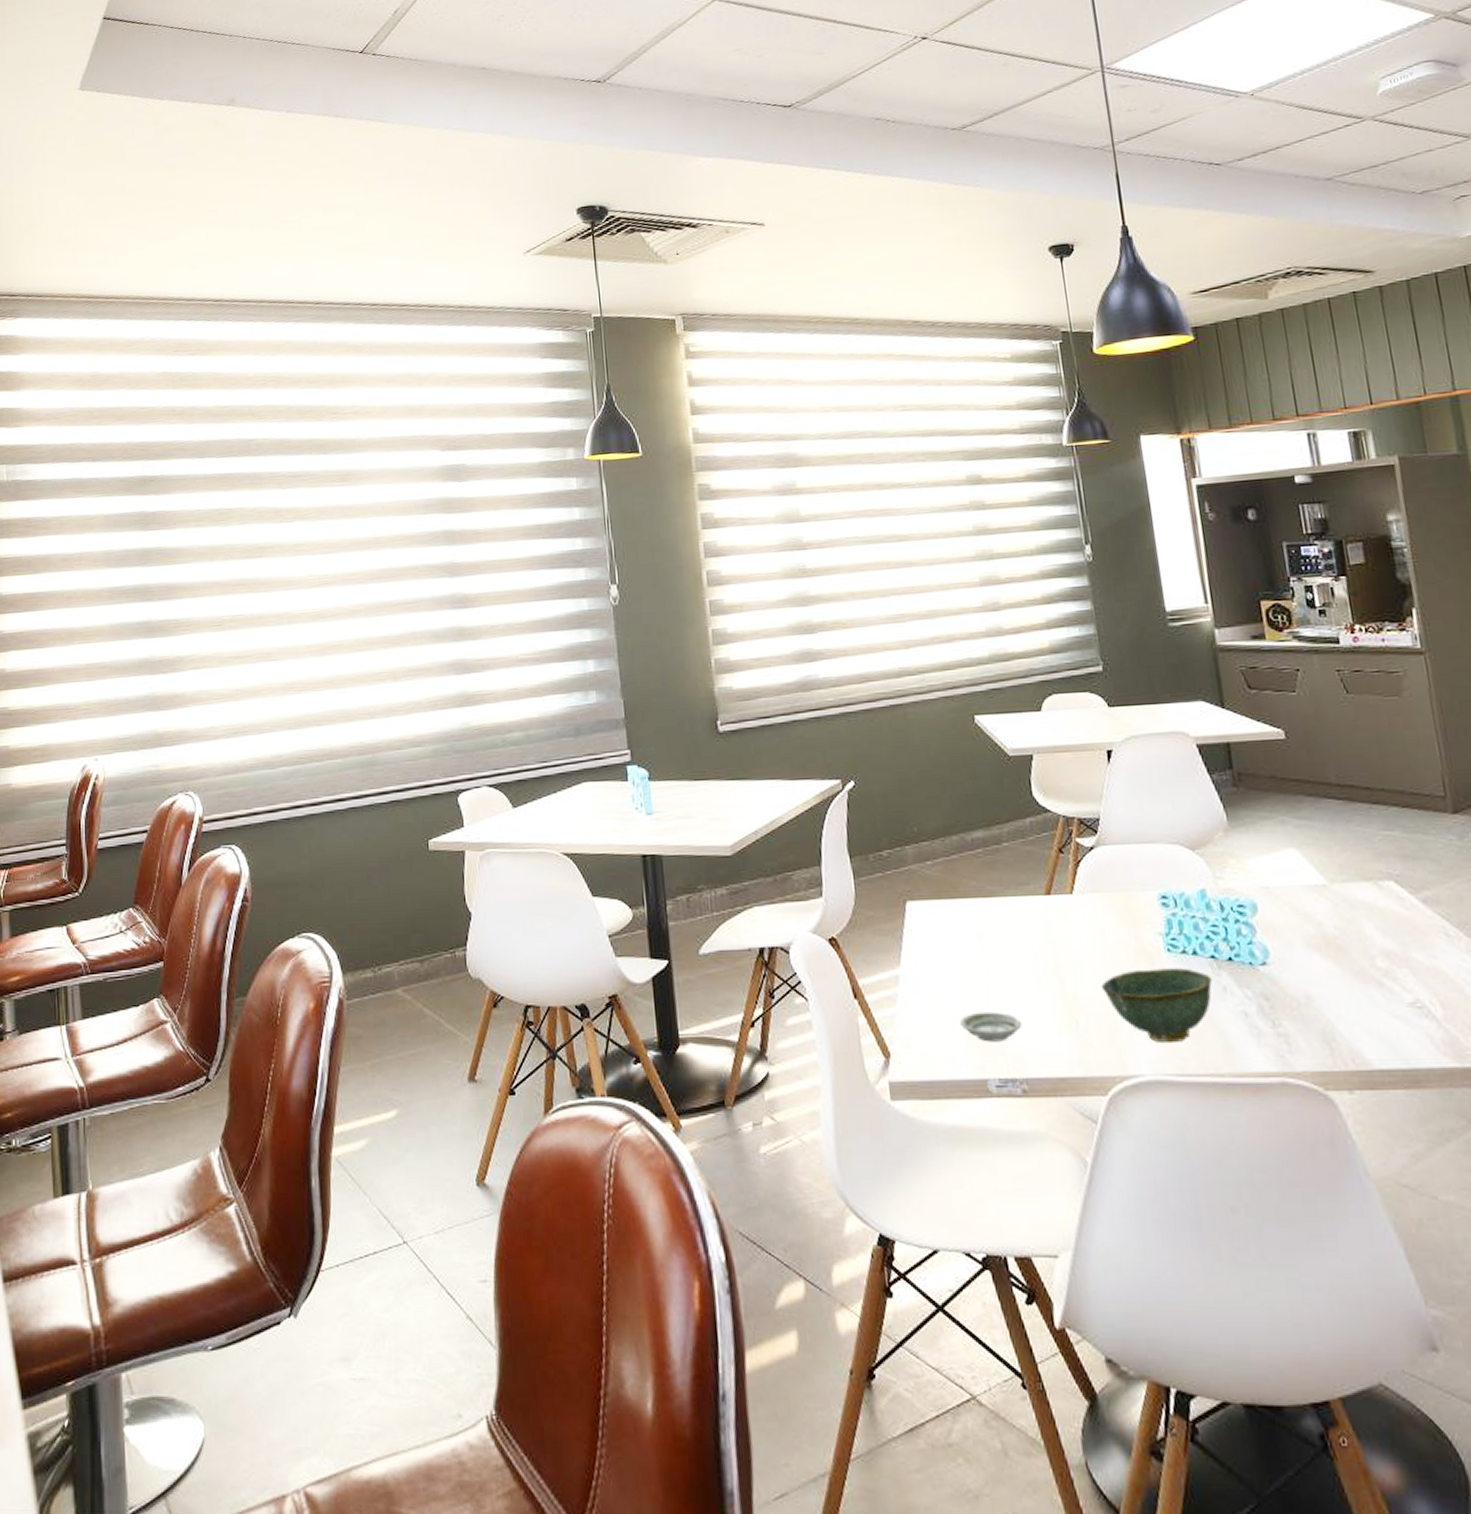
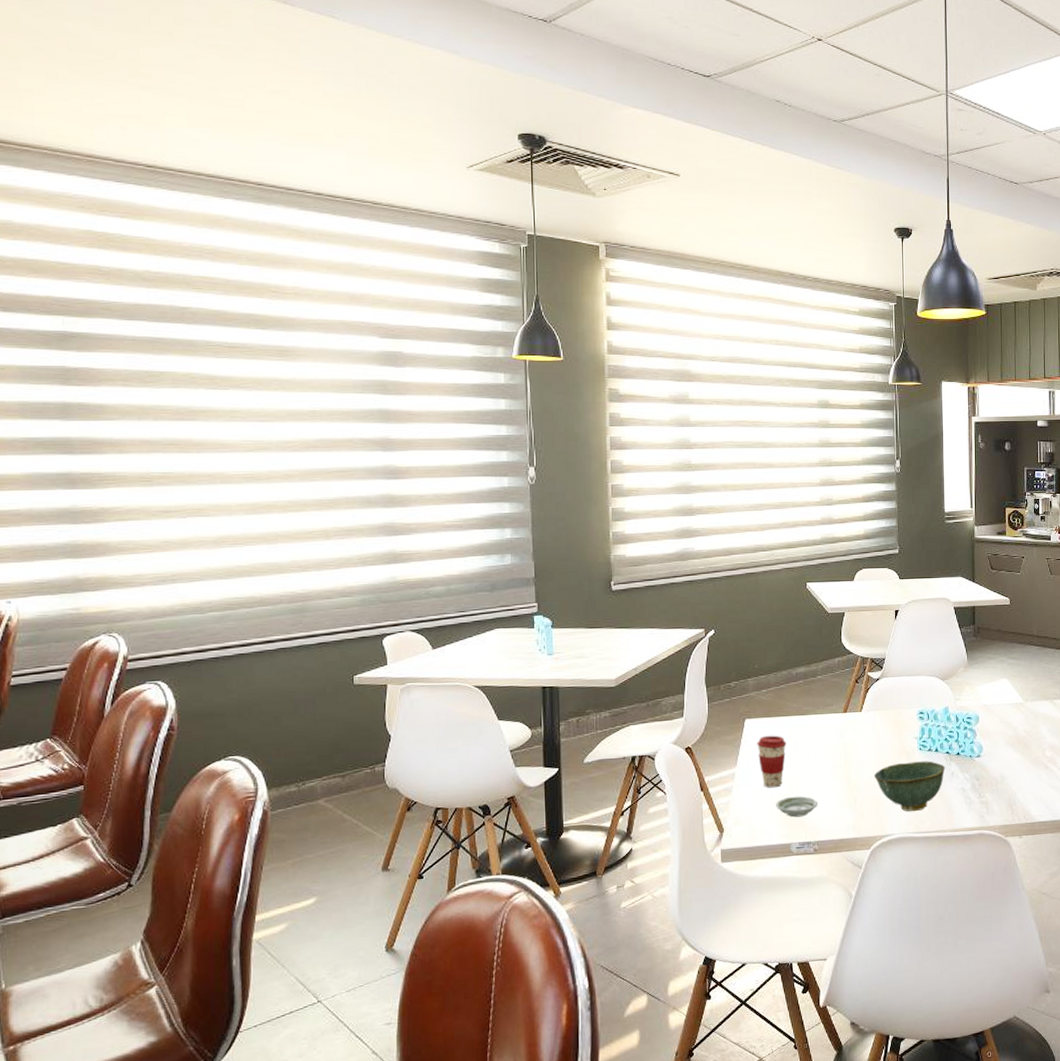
coffee cup: none [925,924,968,999] -> present [757,735,787,788]

